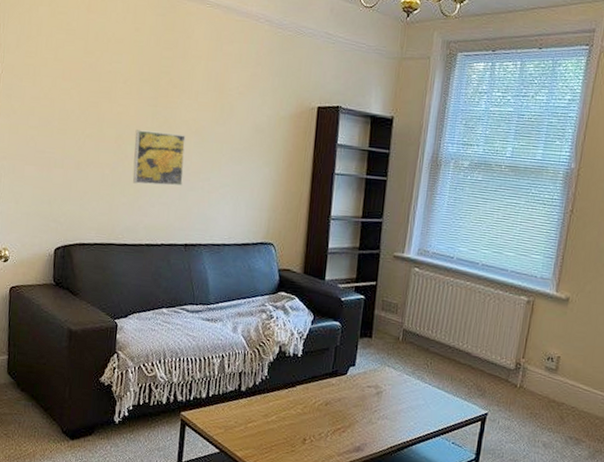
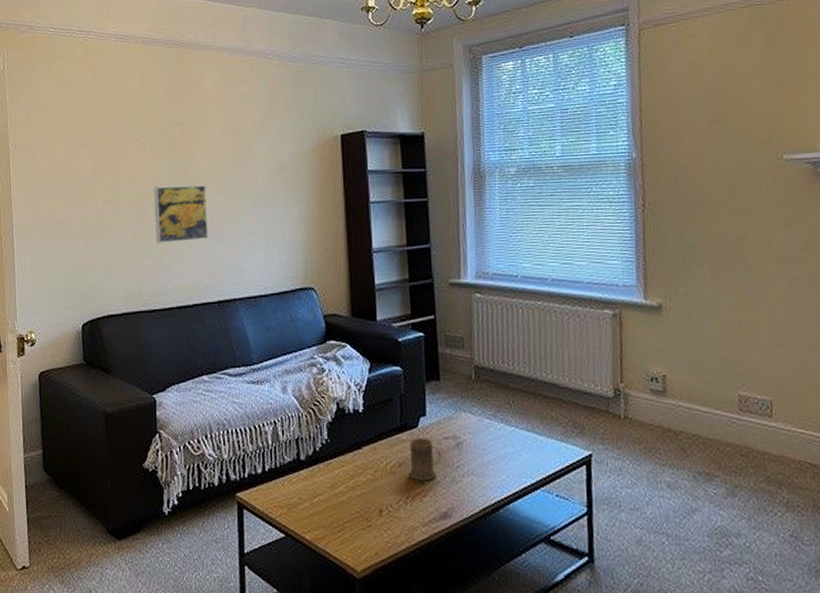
mug: none [333,383,363,420] -> present [409,438,441,482]

